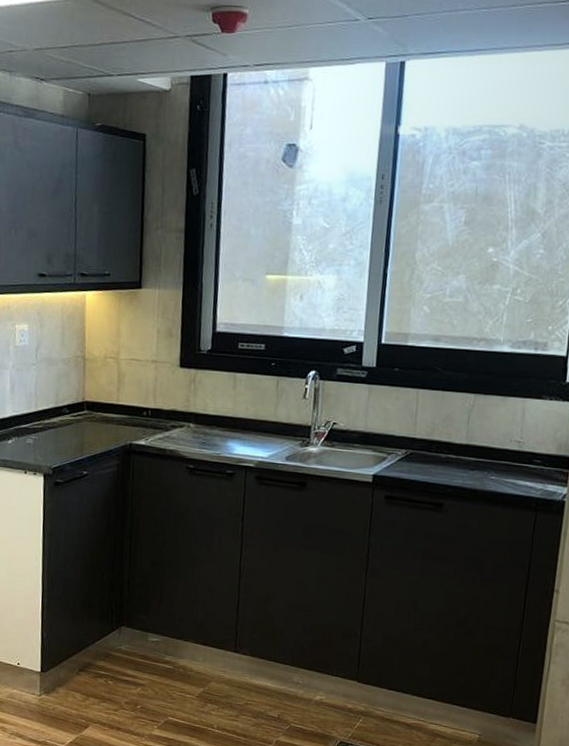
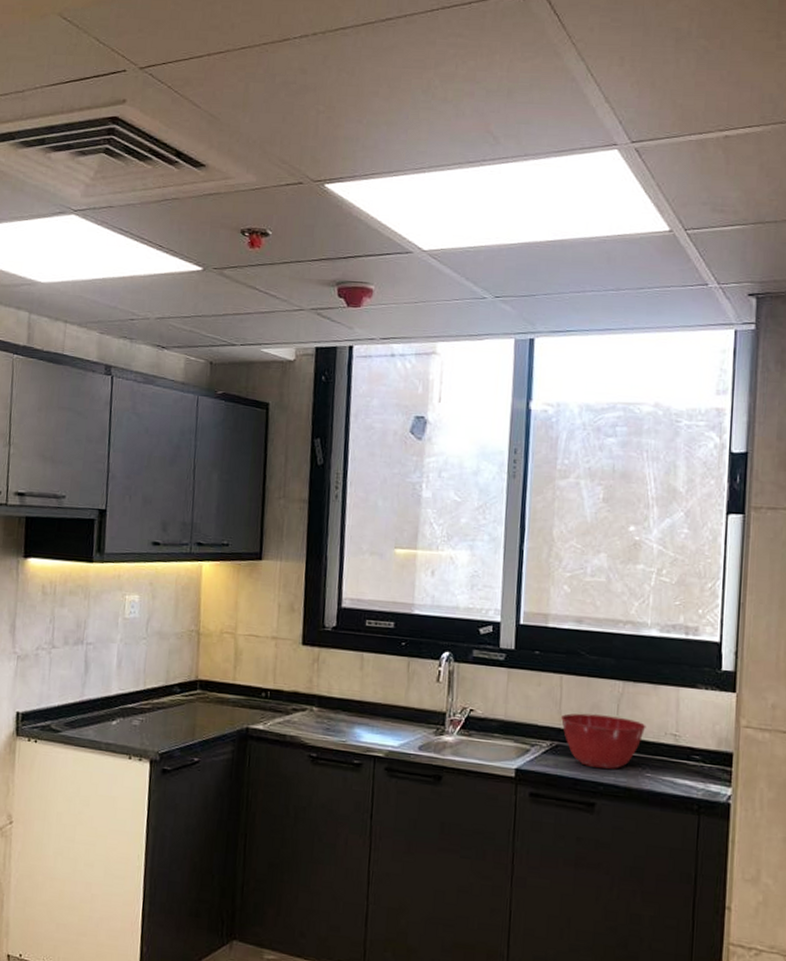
mixing bowl: none [415,424,494,474] -> present [560,713,646,770]

